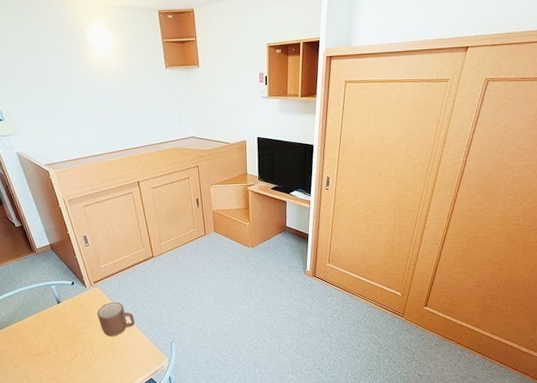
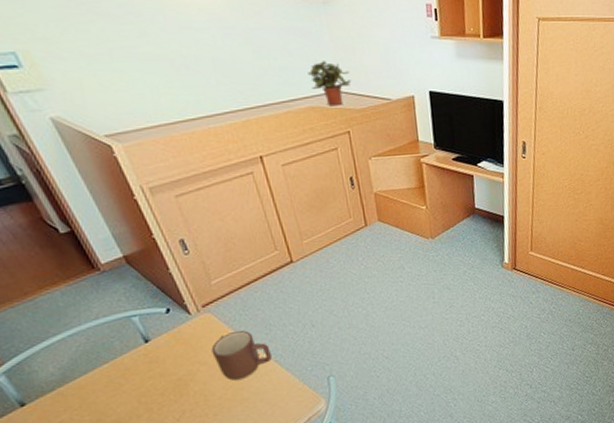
potted plant: none [173,115,203,148] -> present [308,61,352,106]

